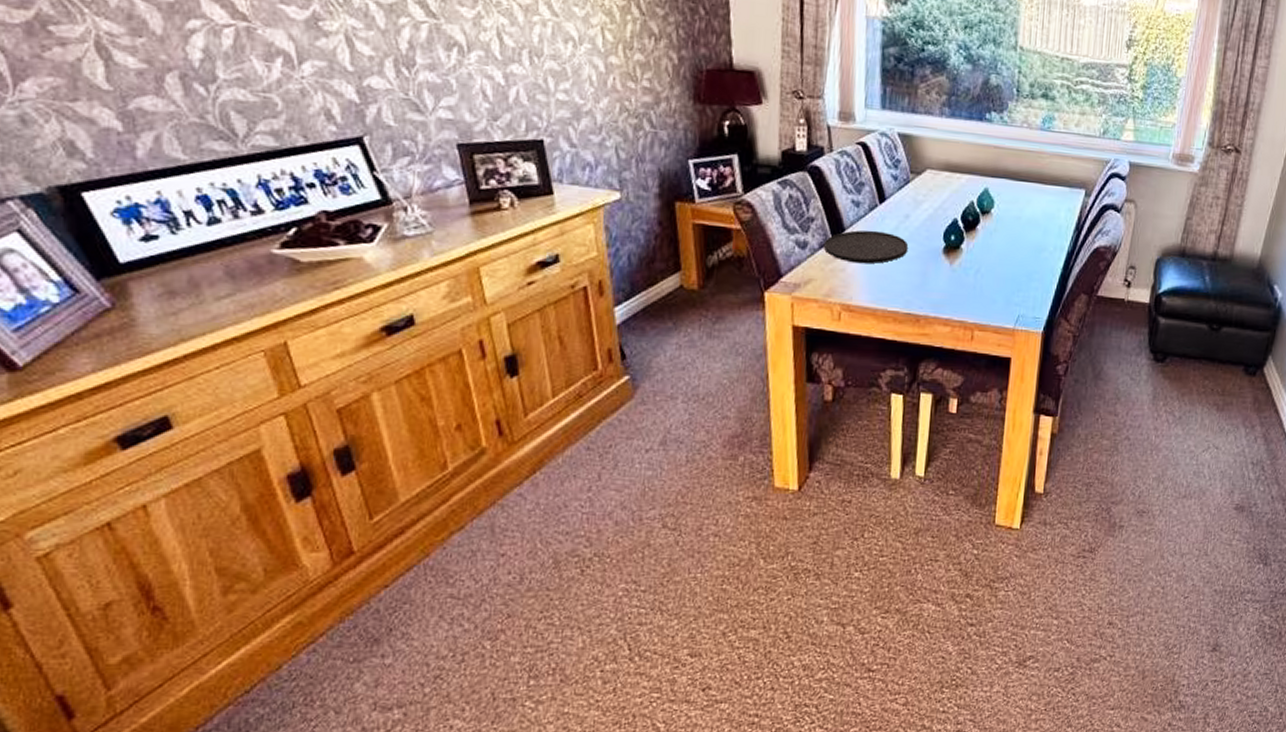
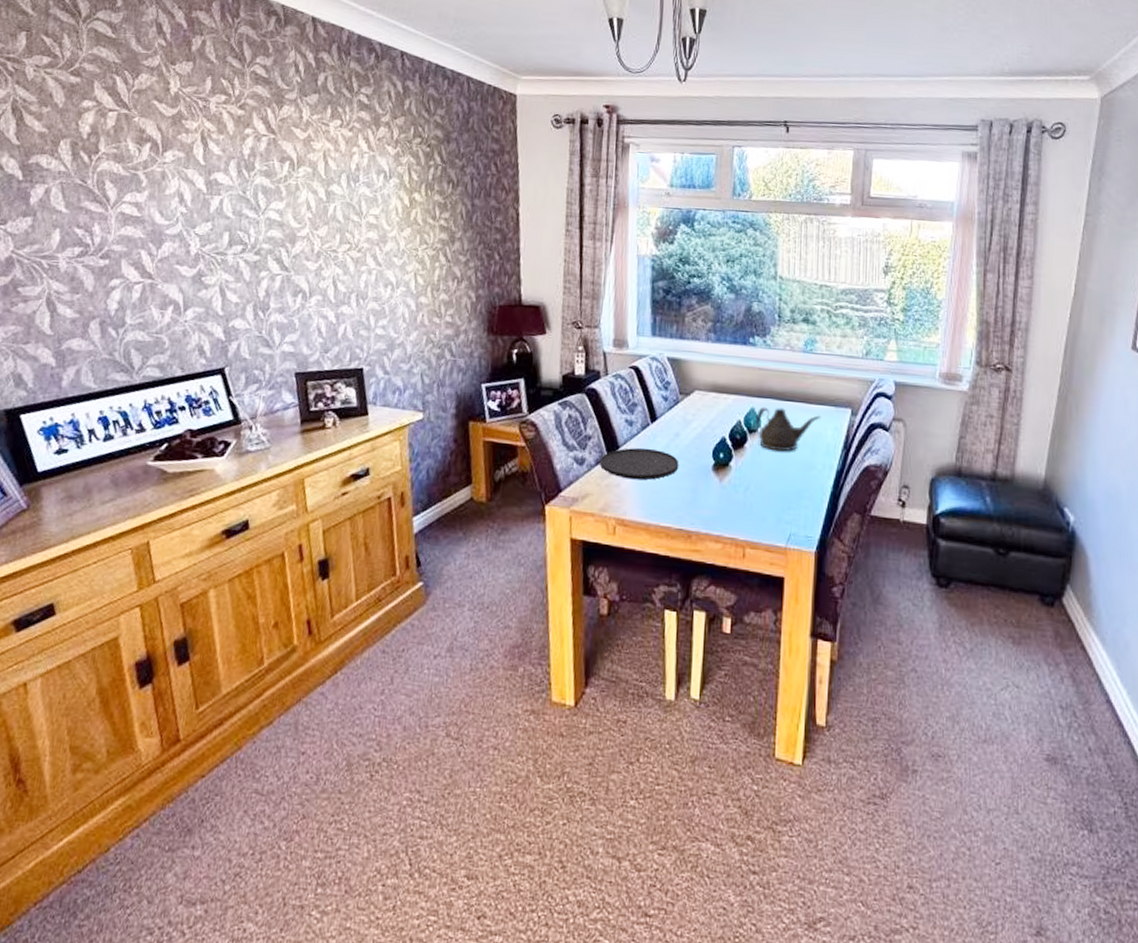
teapot: none [988,187,1056,234] -> present [755,406,822,452]

